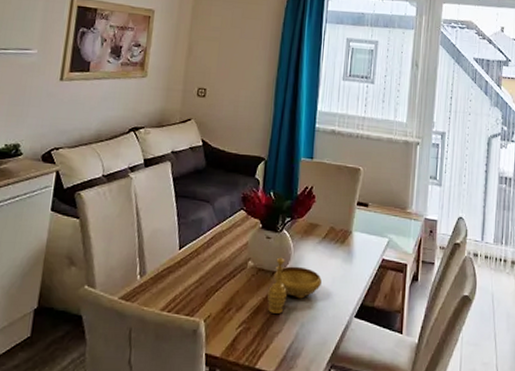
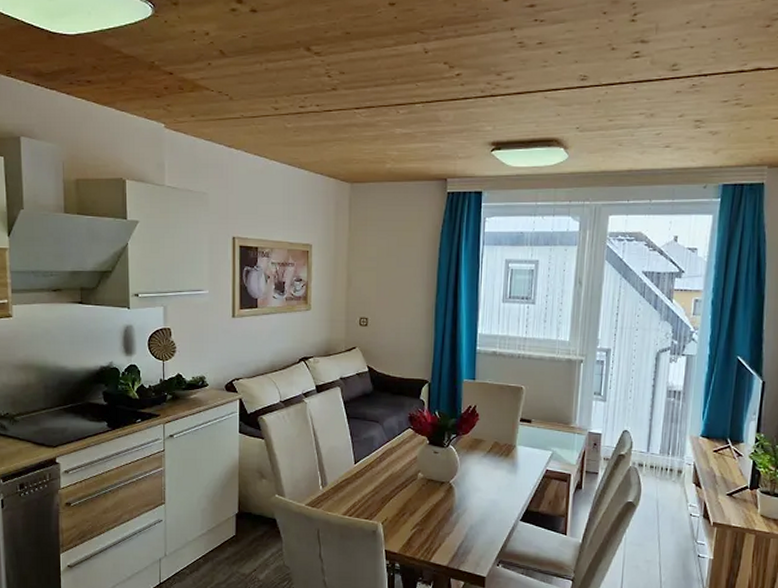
decorative bowl: present [267,257,322,314] -> none [437,469,488,517]

